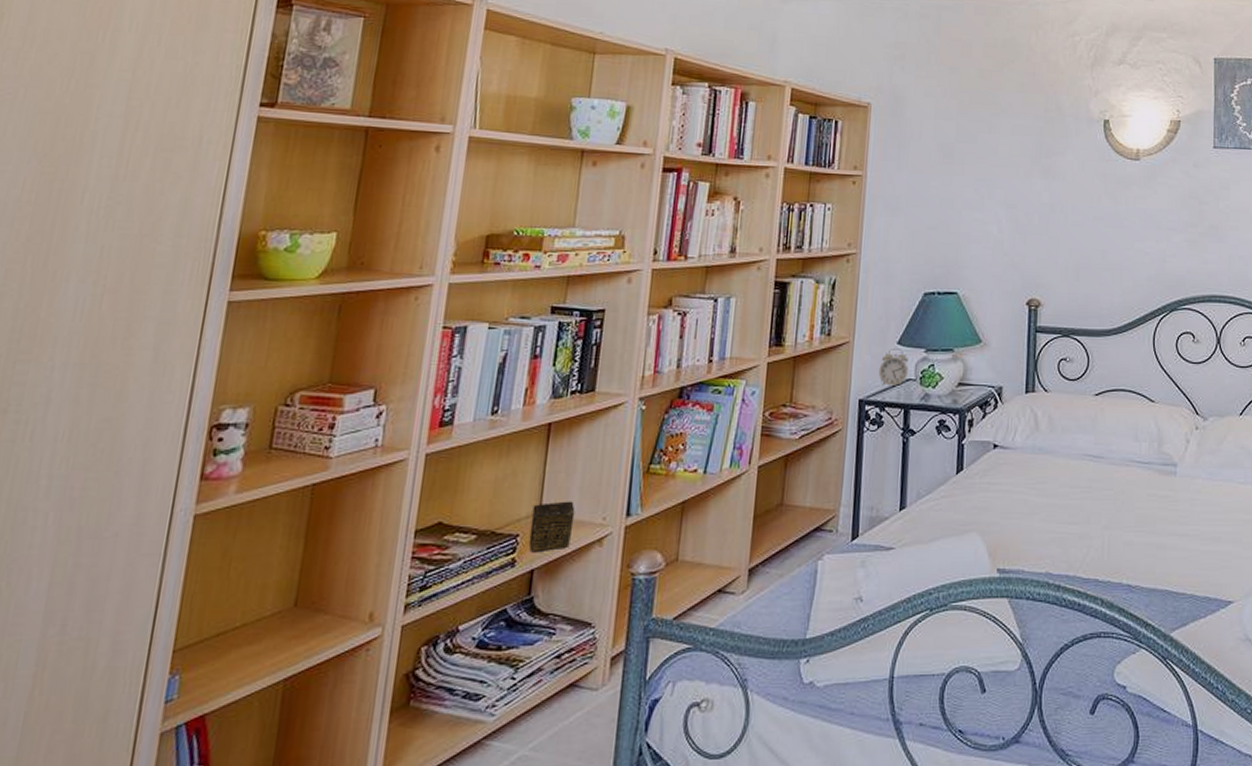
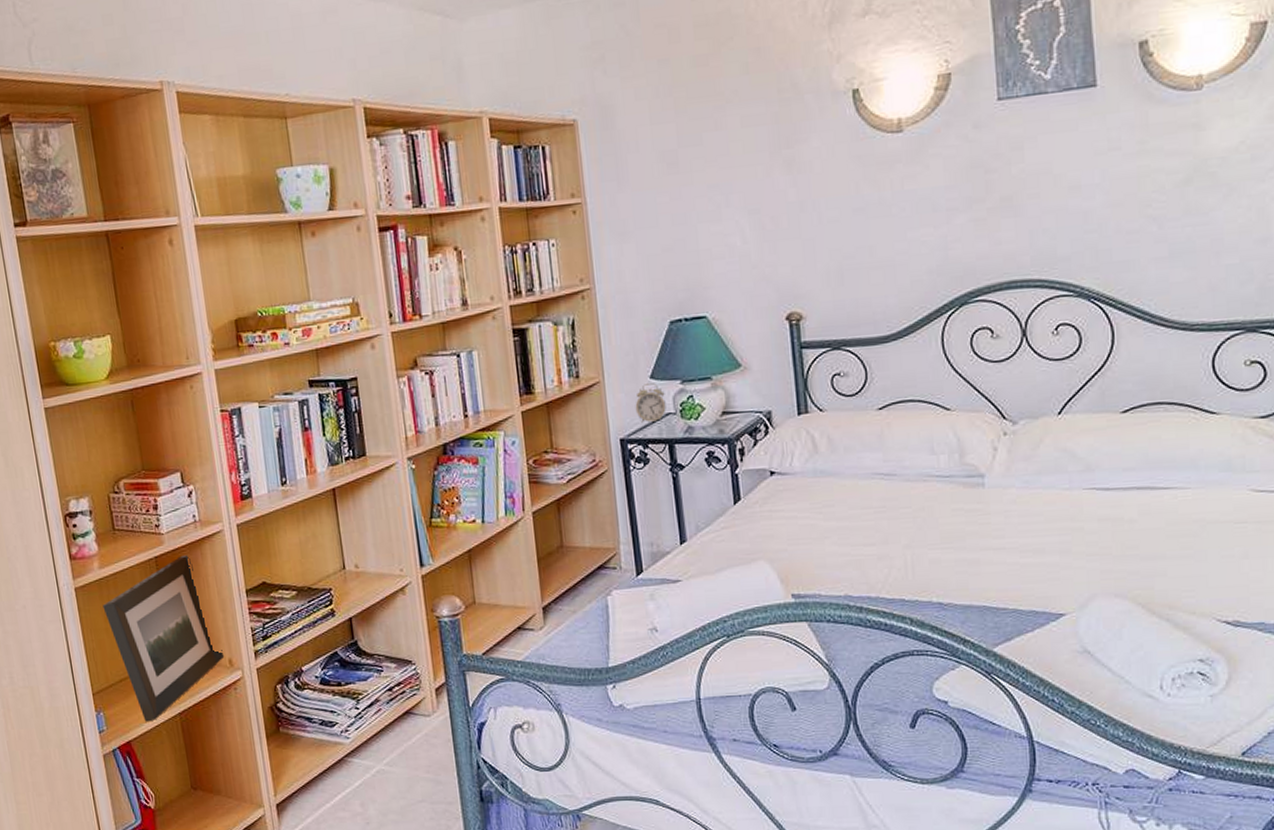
picture frame: none [224,484,366,690] -> present [102,554,225,722]
decorative box: present [528,501,576,553] -> none [337,556,377,604]

